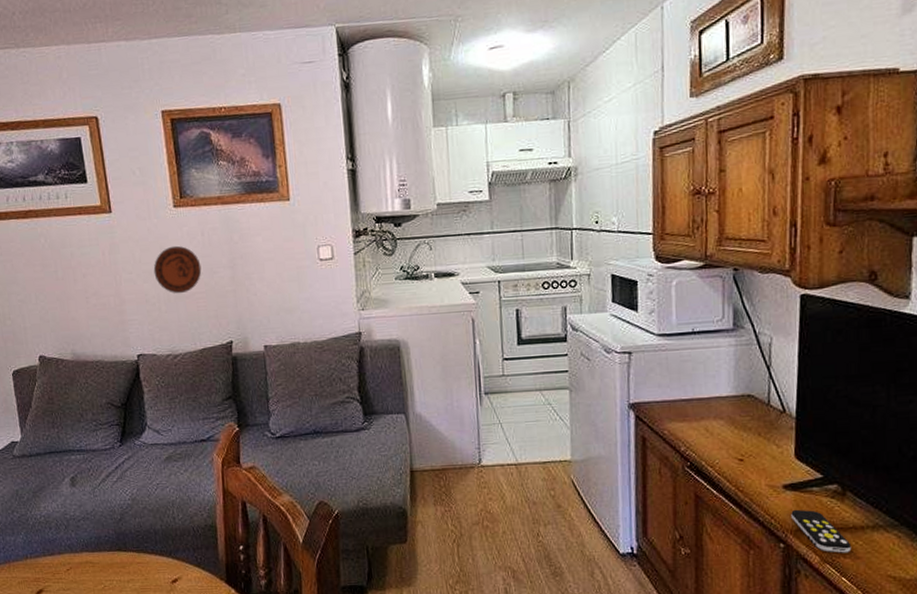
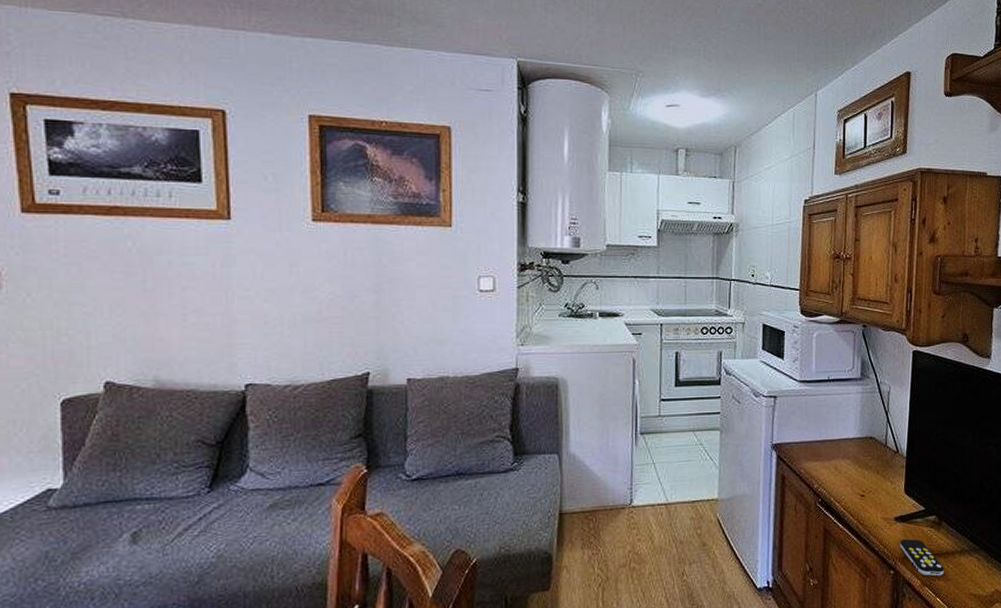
decorative plate: present [153,245,202,294] -> none [278,263,340,317]

